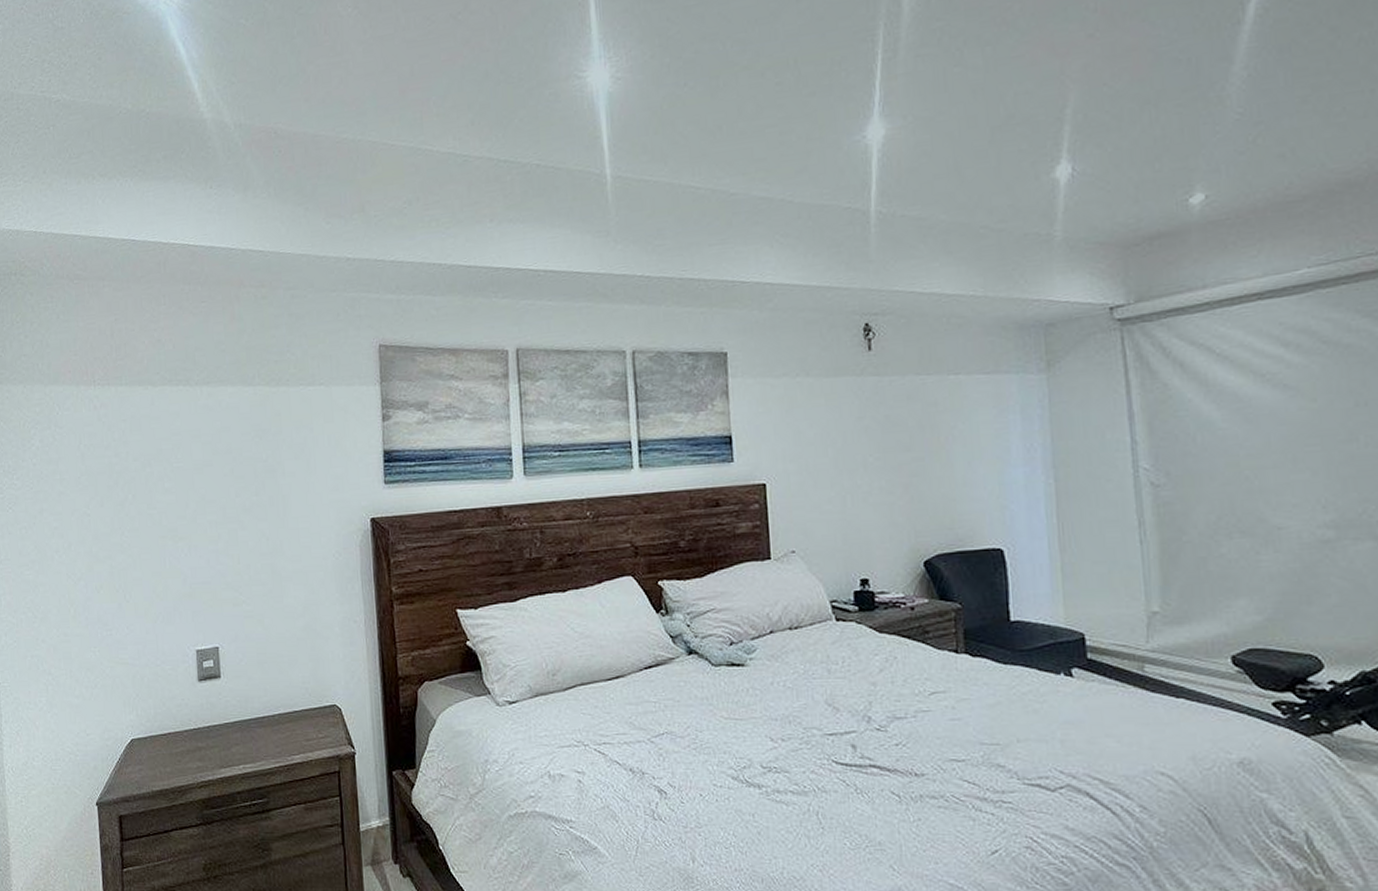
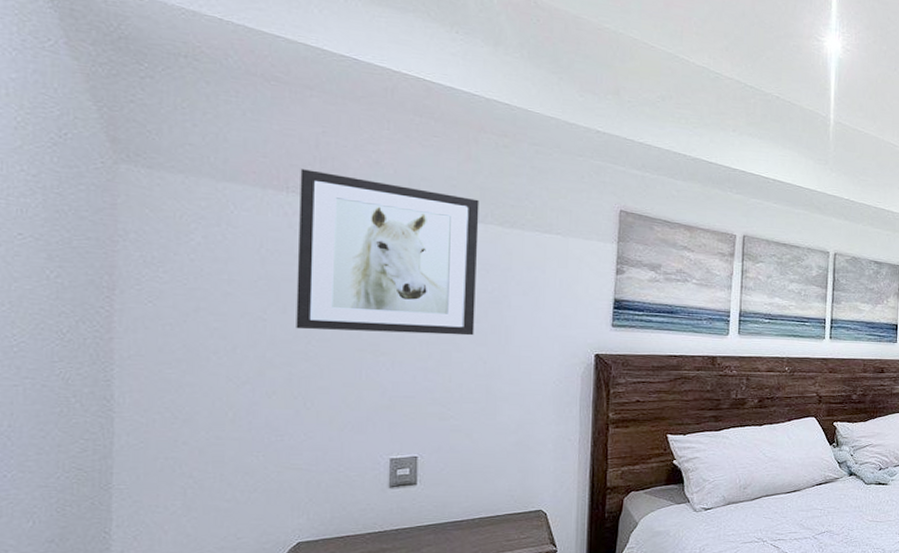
wall art: none [102,359,255,521] -> present [296,169,479,336]

